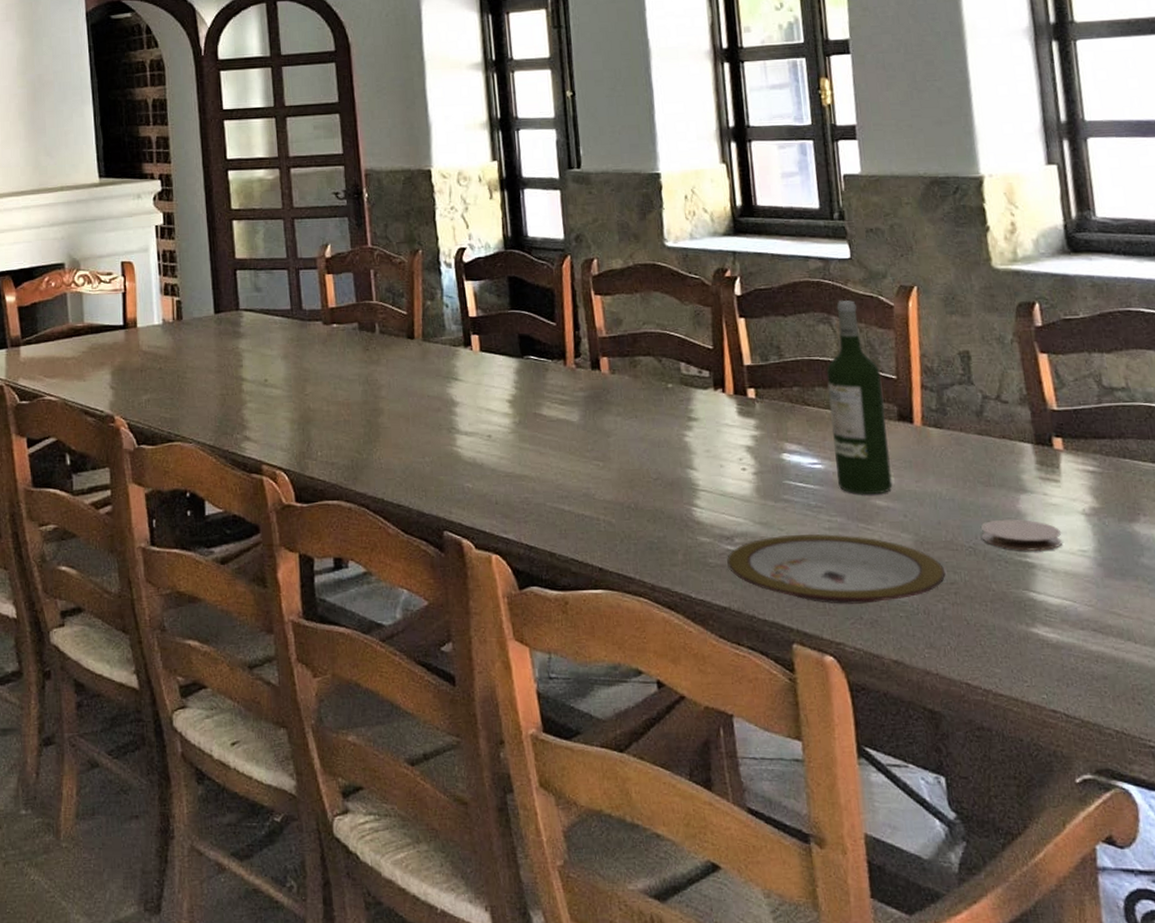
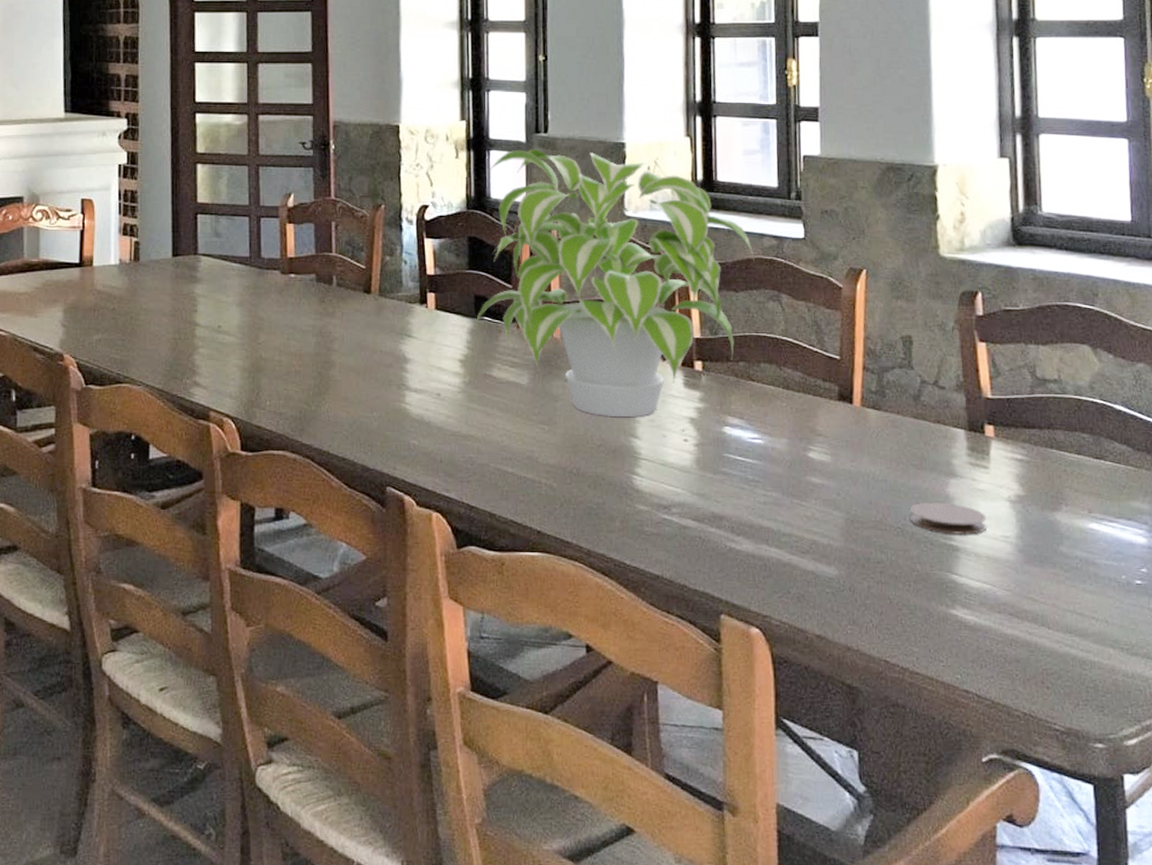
plant: none [521,184,801,449] -> present [475,148,755,417]
plate: present [727,534,946,604] -> none [663,508,873,578]
wine bottle: present [826,299,893,495] -> none [772,278,828,472]

